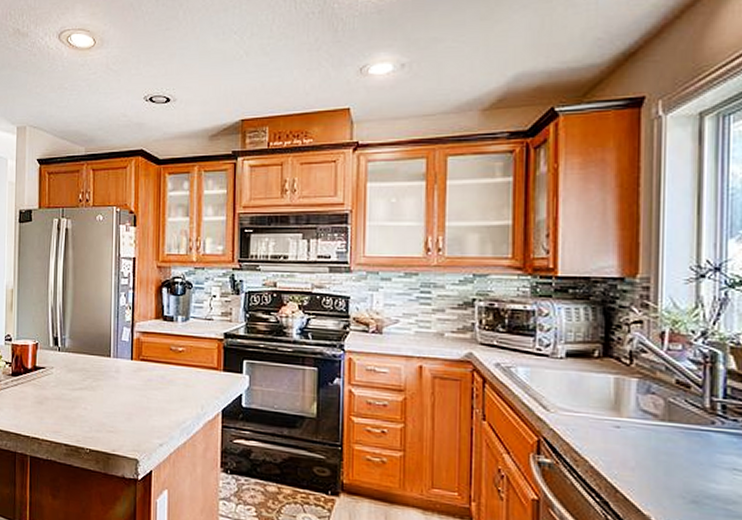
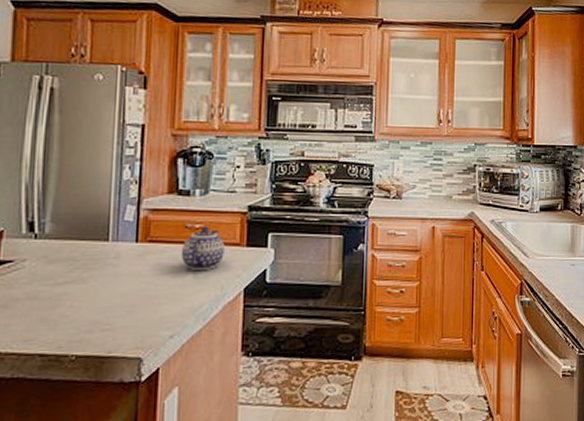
teapot: none [167,350,204,389] -> present [180,226,225,270]

